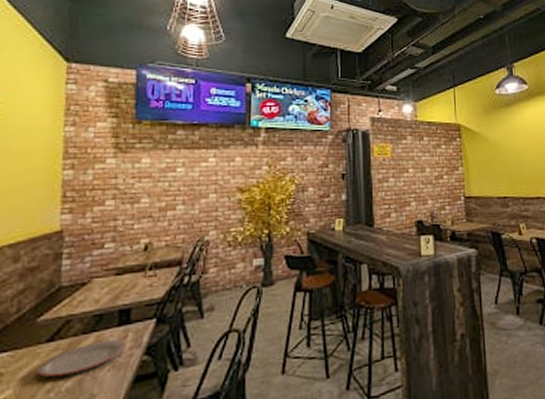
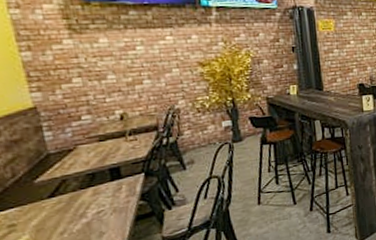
plate: present [35,339,126,377] -> none [45,191,123,224]

